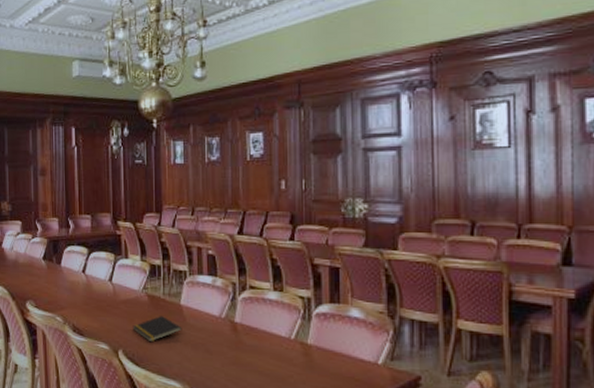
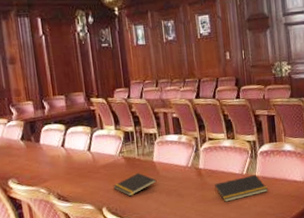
notepad: none [252,341,324,371] -> present [214,174,269,202]

